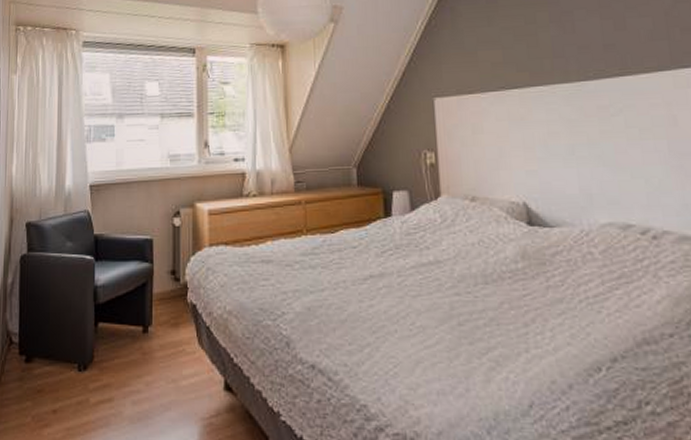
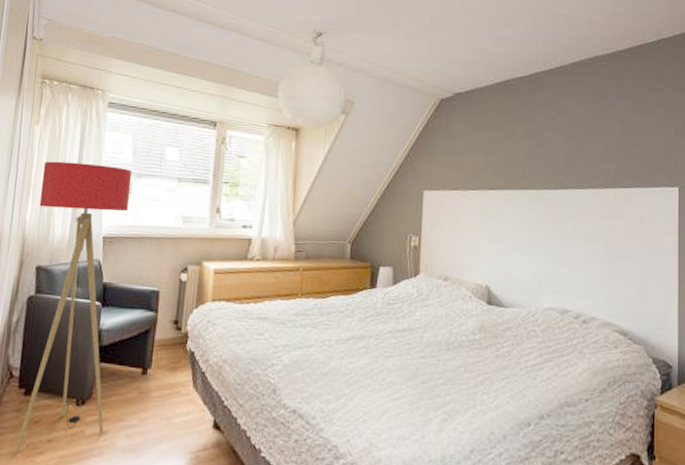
floor lamp: none [22,108,113,426] -> present [15,161,133,453]

